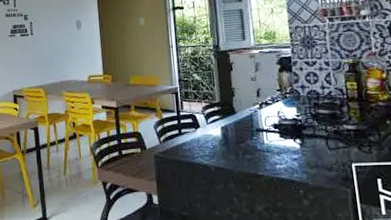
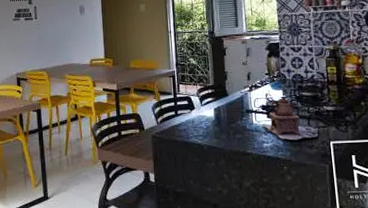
teapot: none [275,115,339,162] -> present [262,97,319,141]

